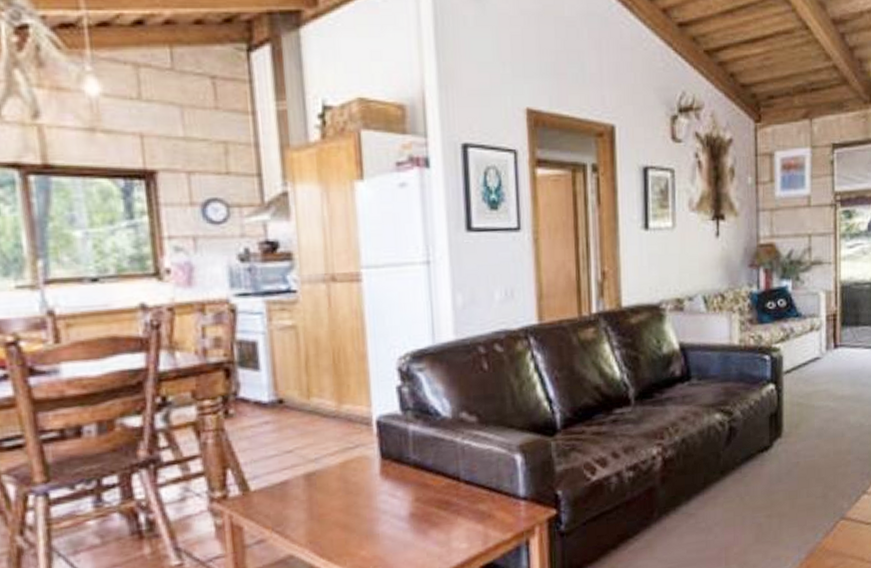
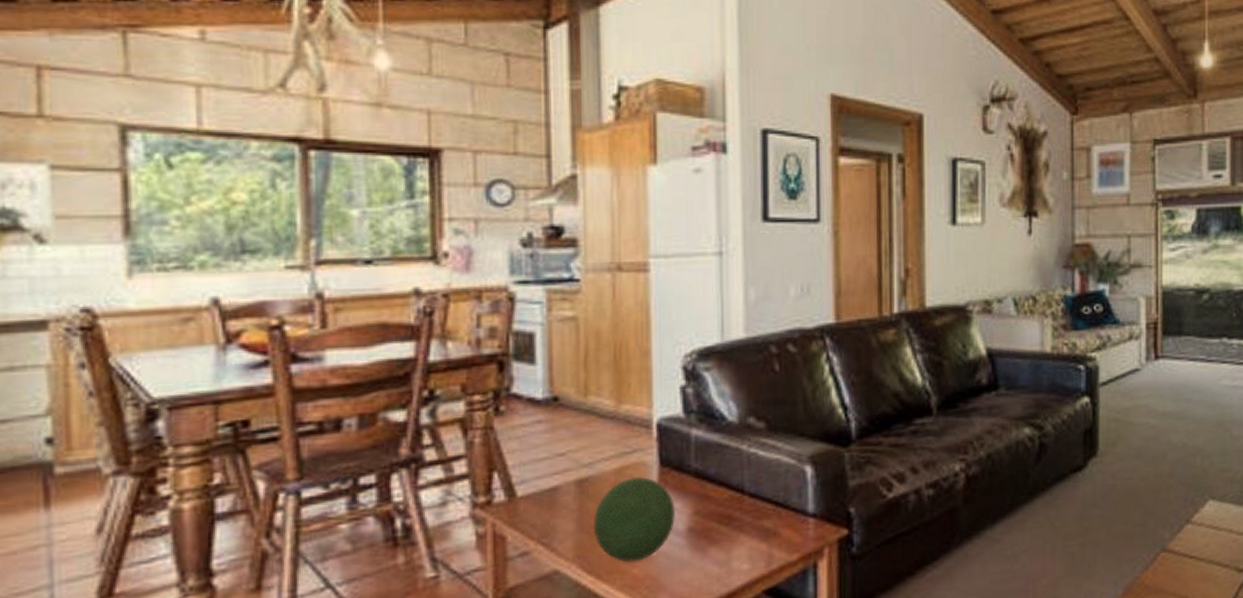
decorative orb: none [322,469,398,546] -> present [593,476,675,562]

